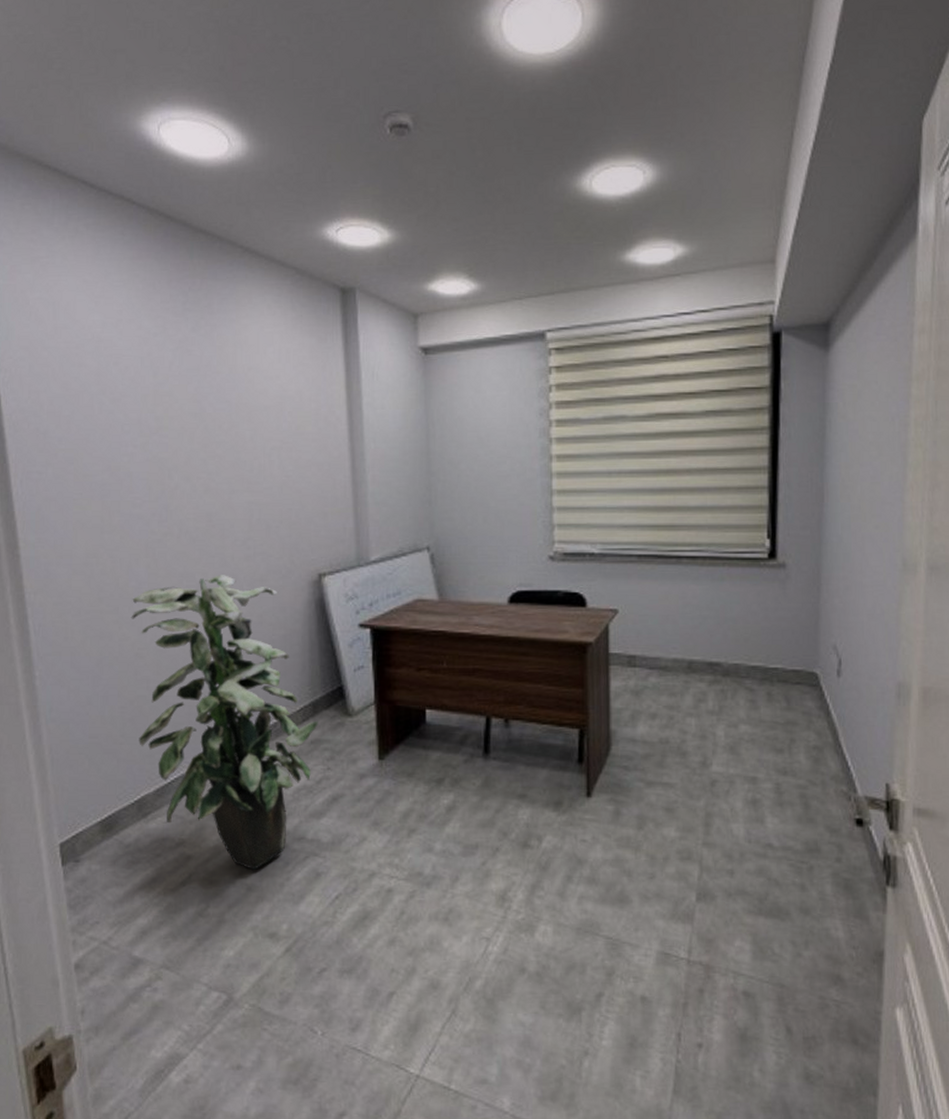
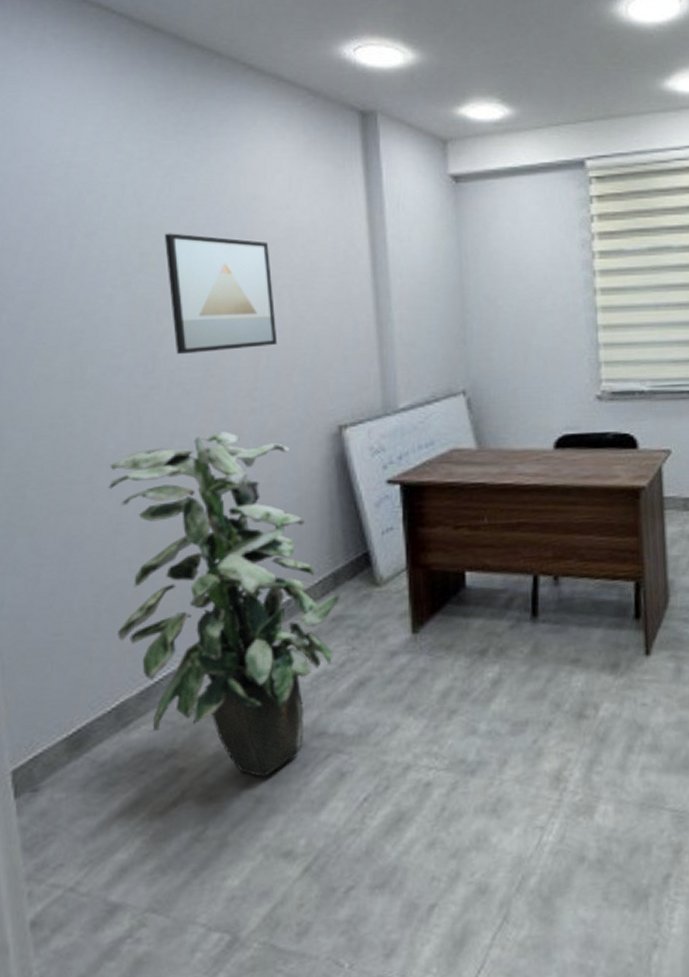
wall art: none [175,400,268,507] -> present [164,233,278,355]

